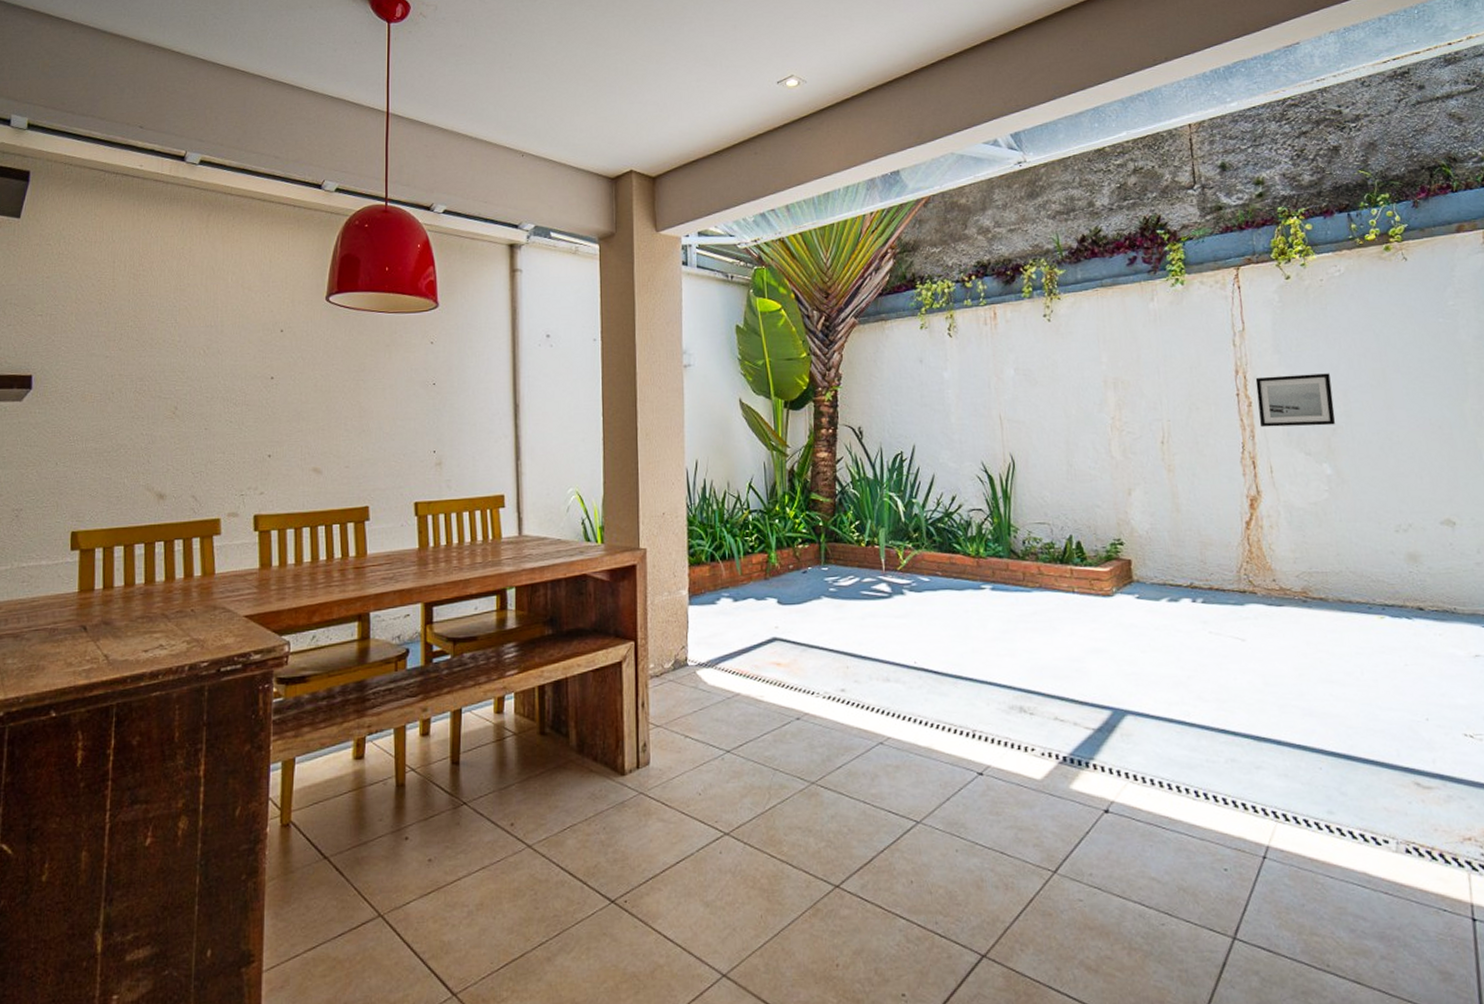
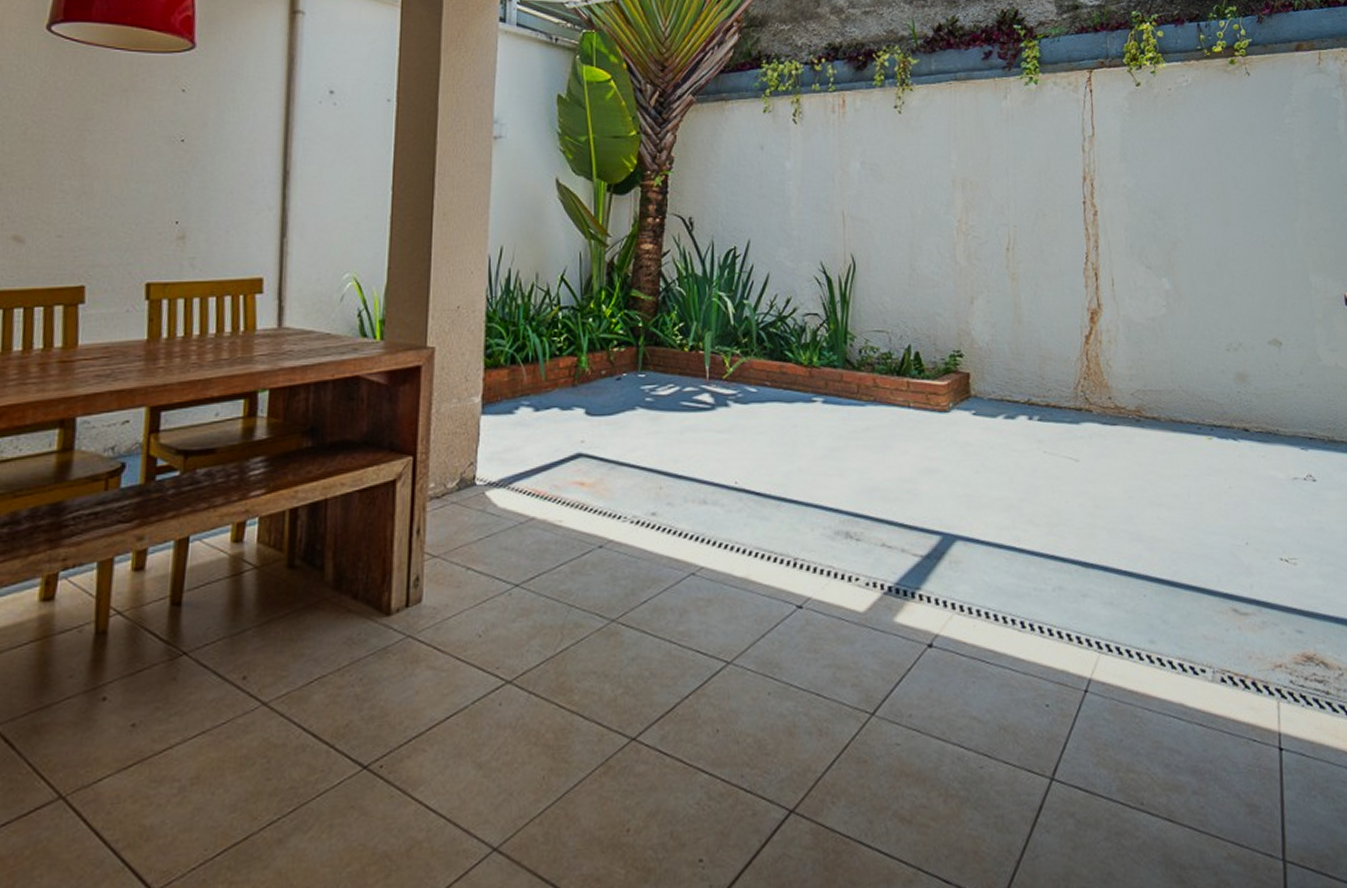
wall art: present [1255,373,1335,428] -> none [1102,185,1176,239]

